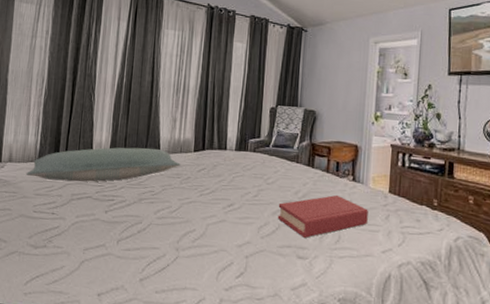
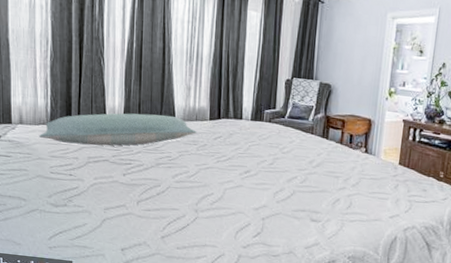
hardback book: present [277,194,368,238] -> none [292,165,379,203]

